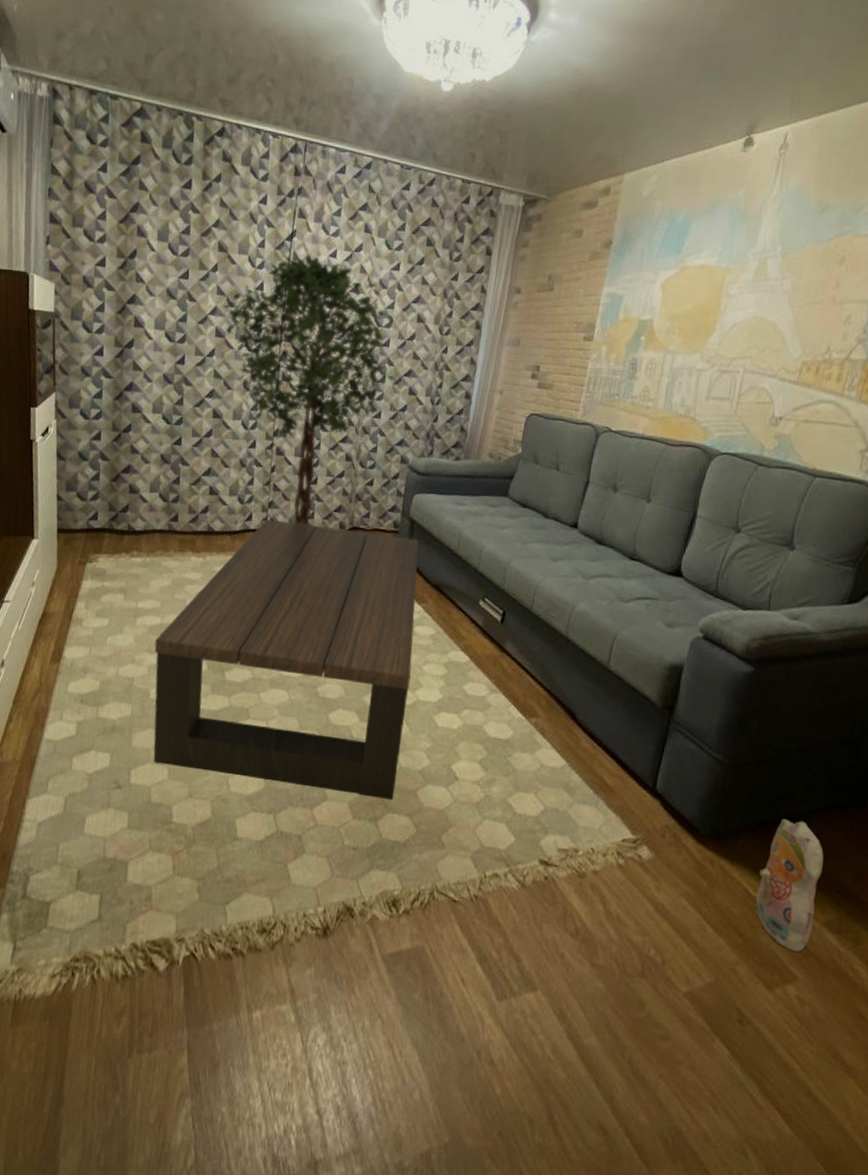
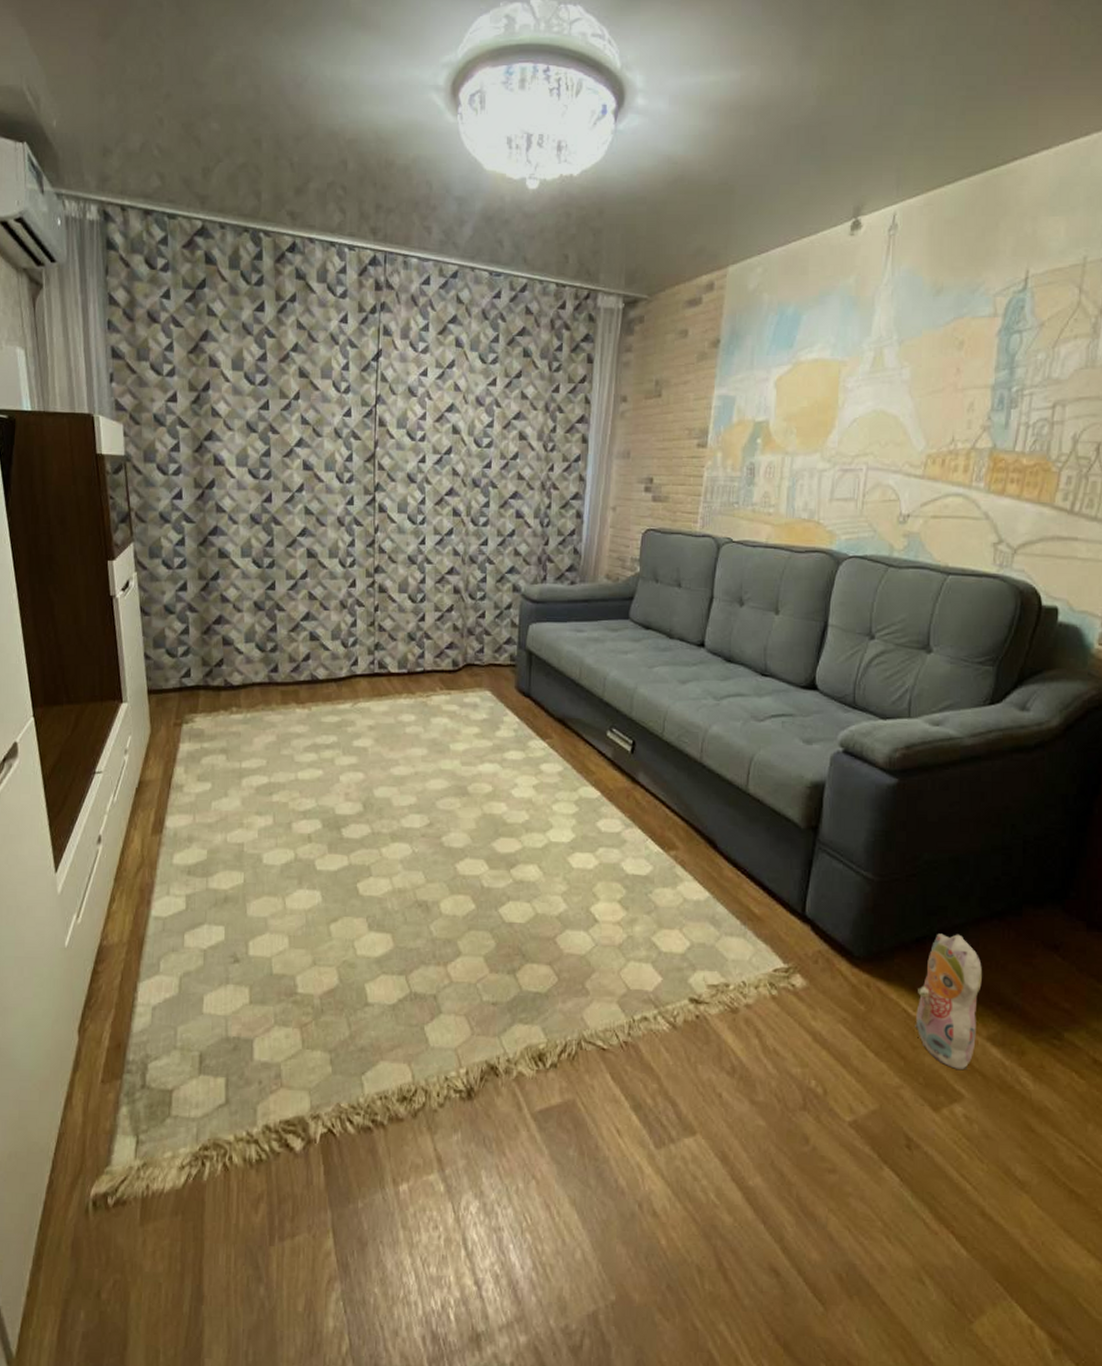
coffee table: present [153,519,419,800] -> none [263,662,540,949]
potted tree: present [223,253,396,528] -> none [310,374,501,667]

